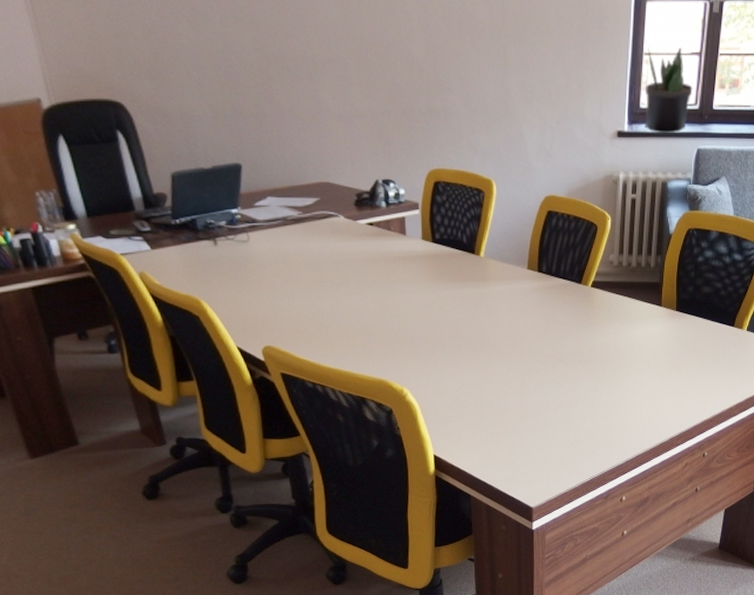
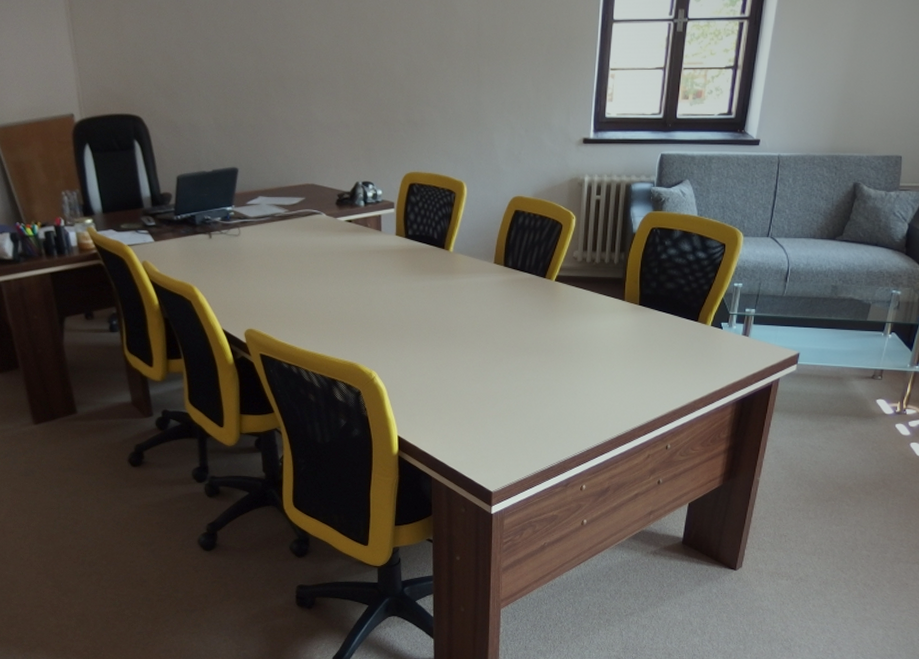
planter: present [645,47,693,133] -> none [610,63,657,140]

